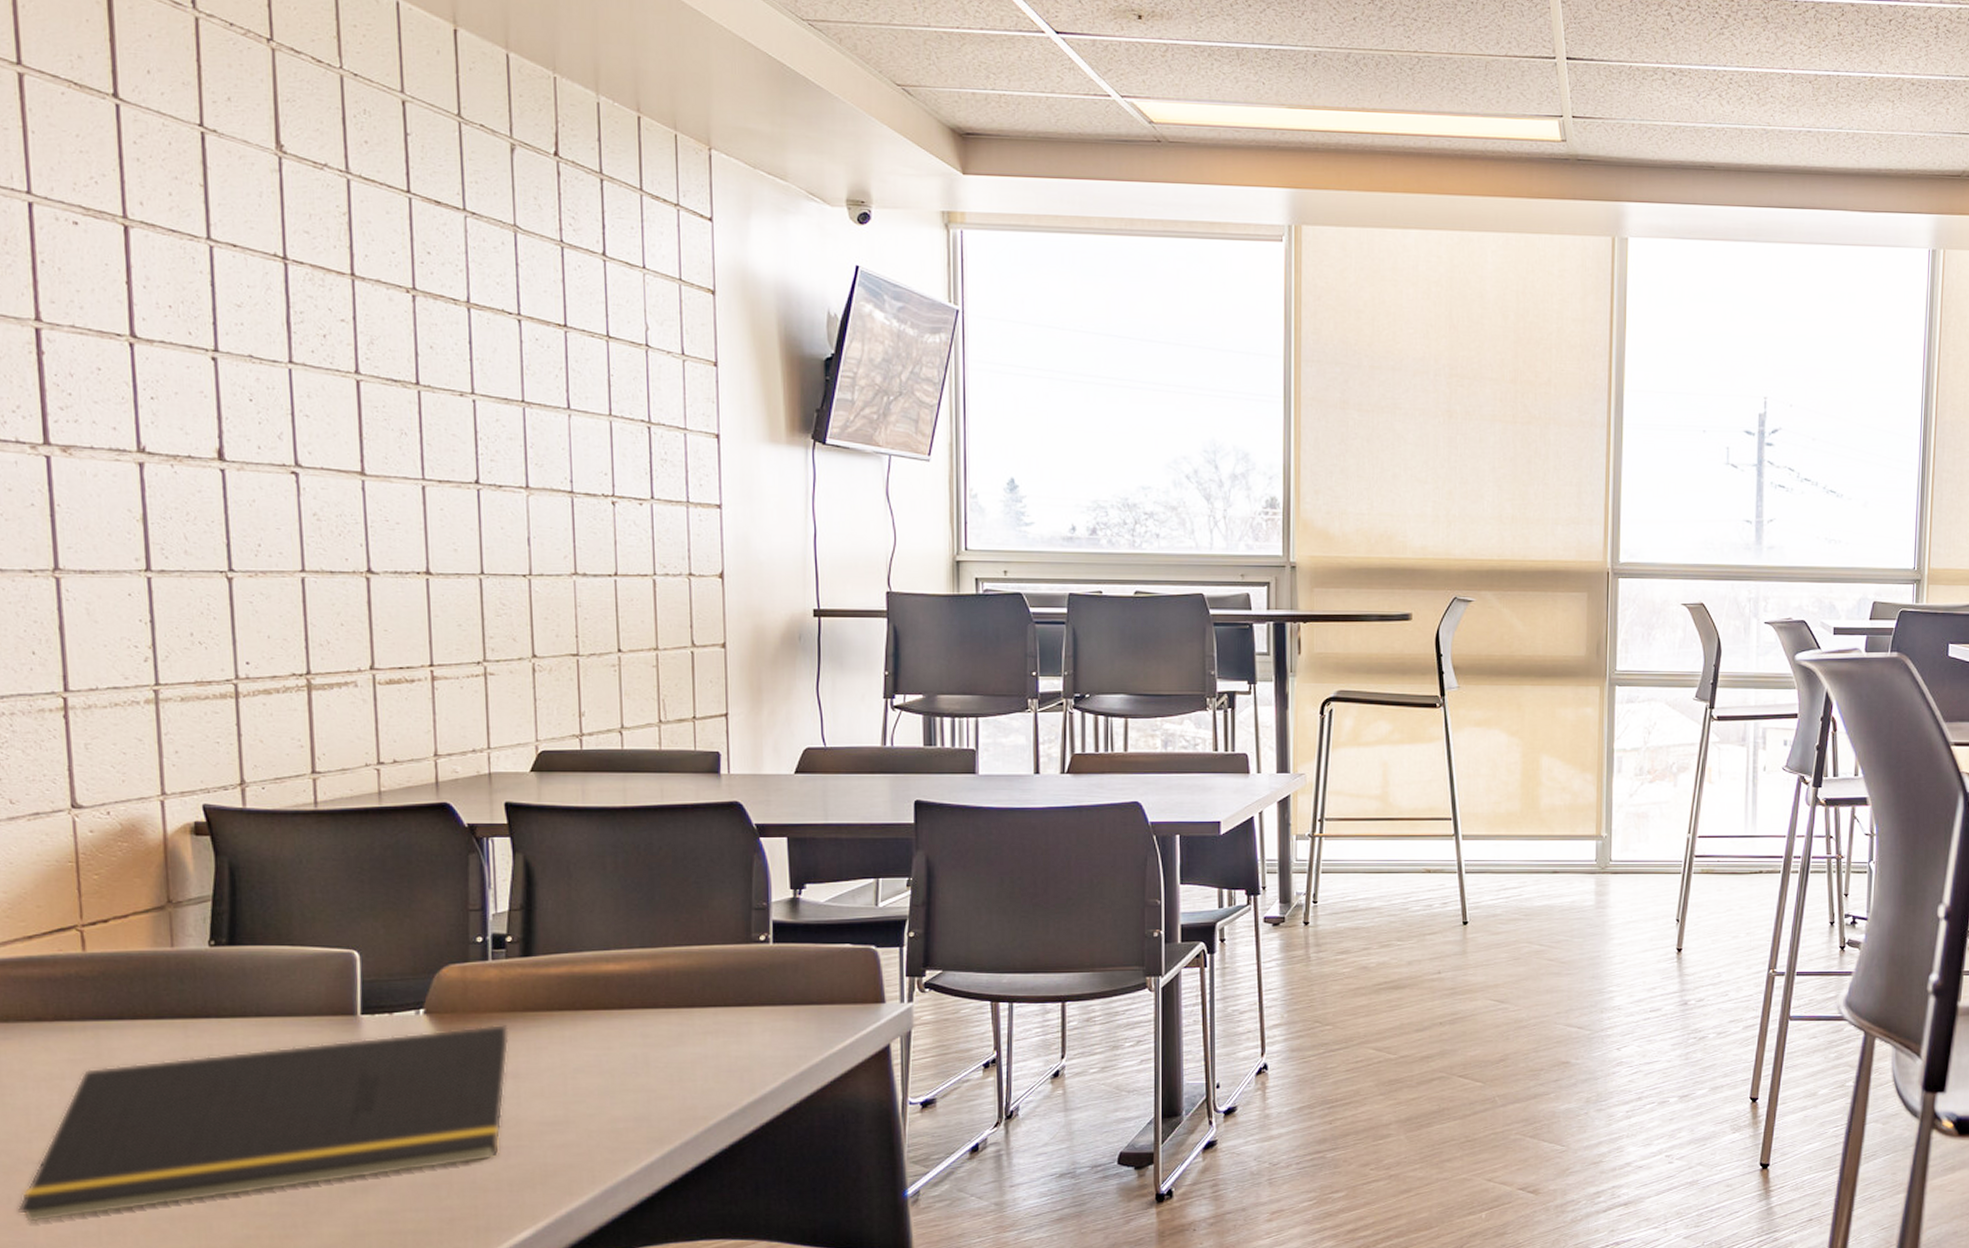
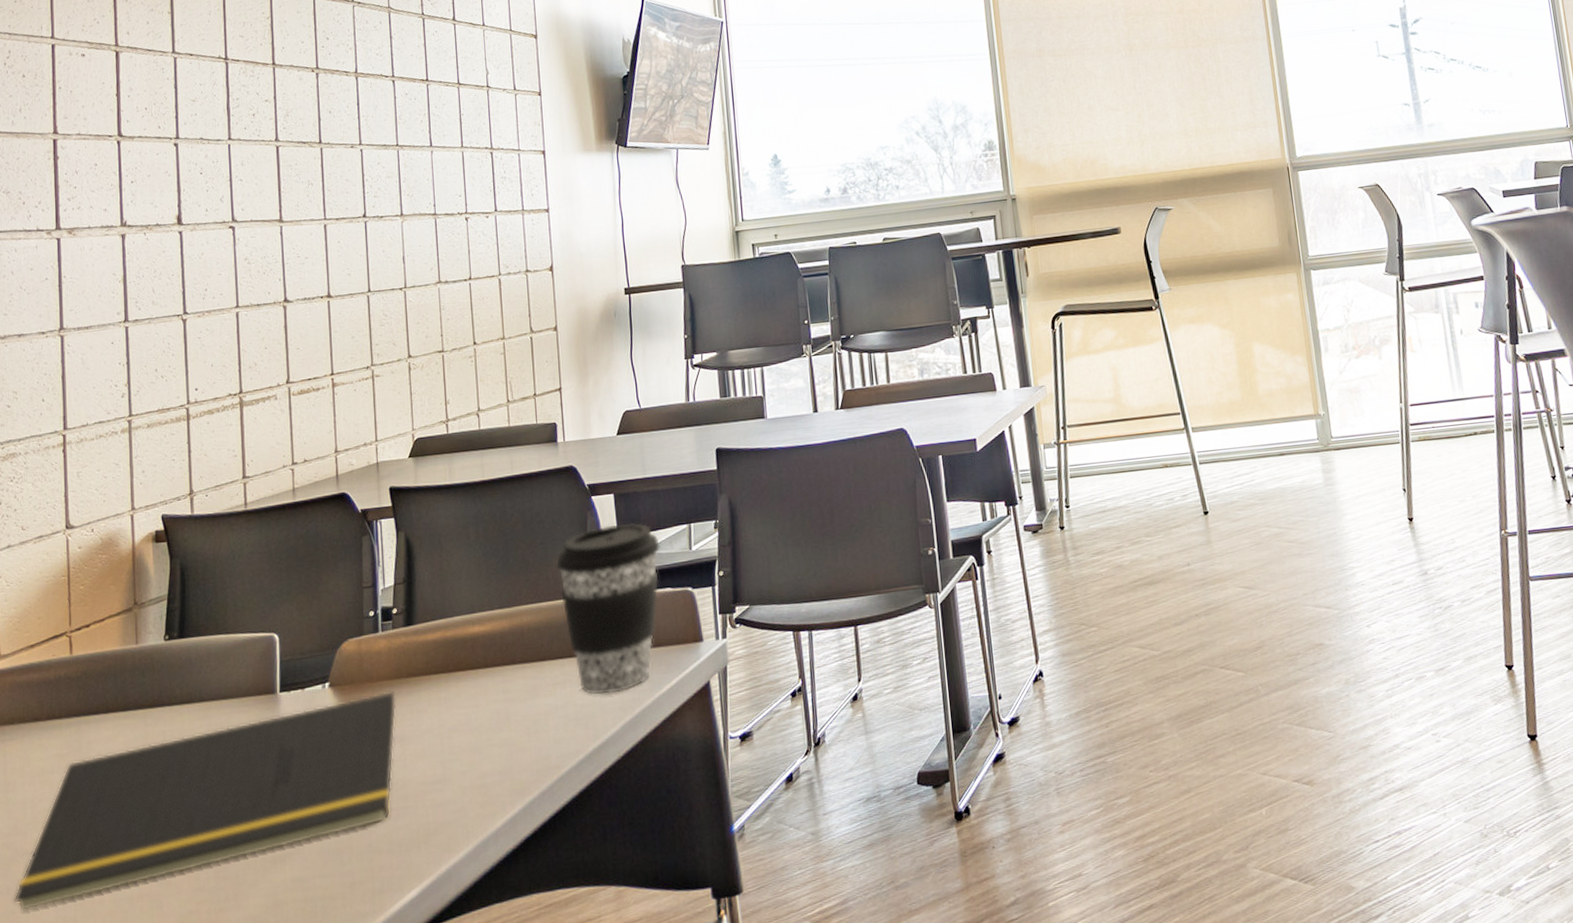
coffee cup: none [712,870,840,1048] -> present [555,522,660,695]

